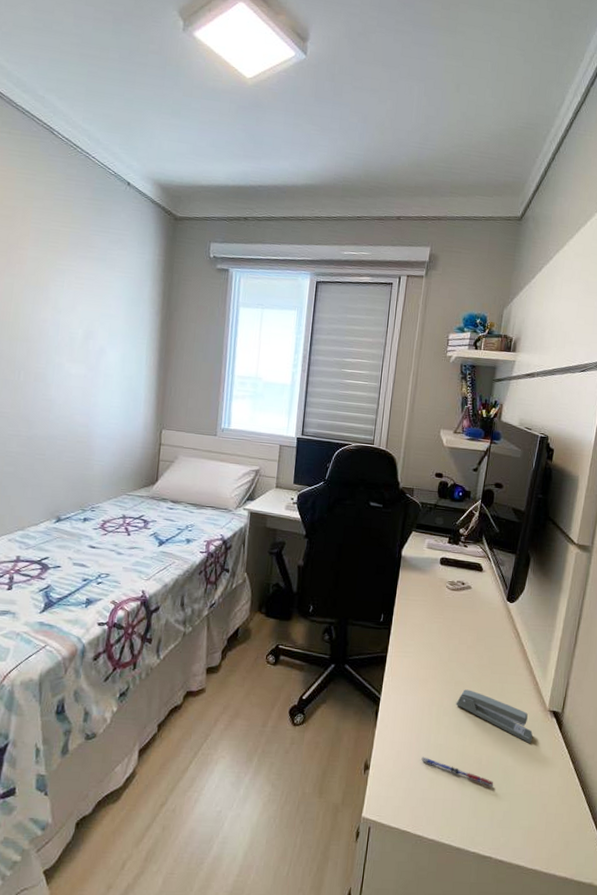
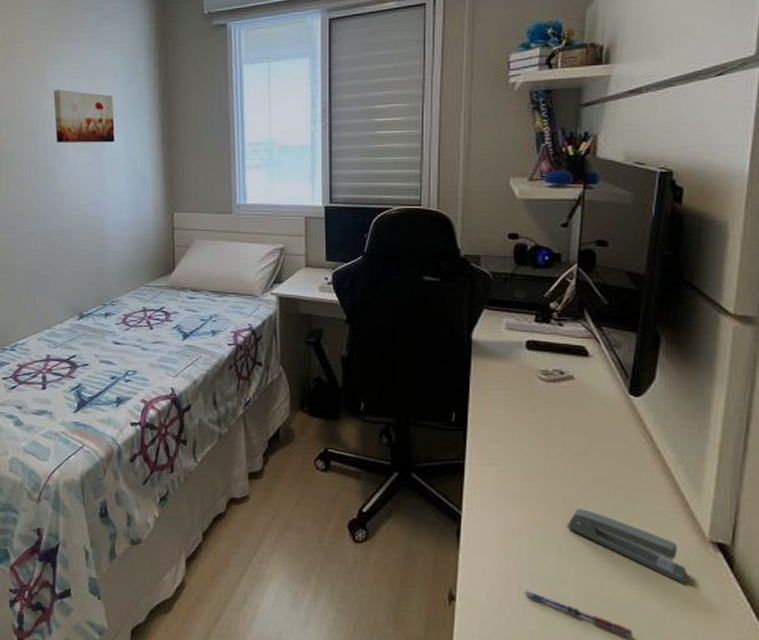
wall art: none [51,301,115,359] -> present [53,90,115,143]

